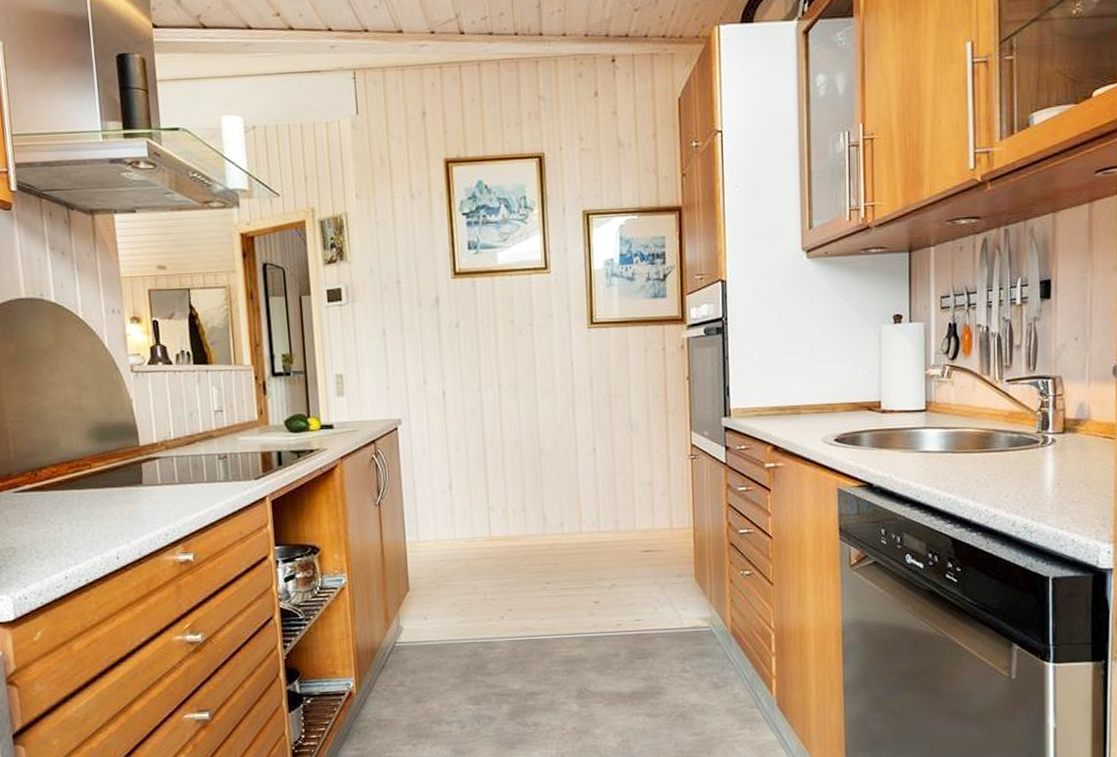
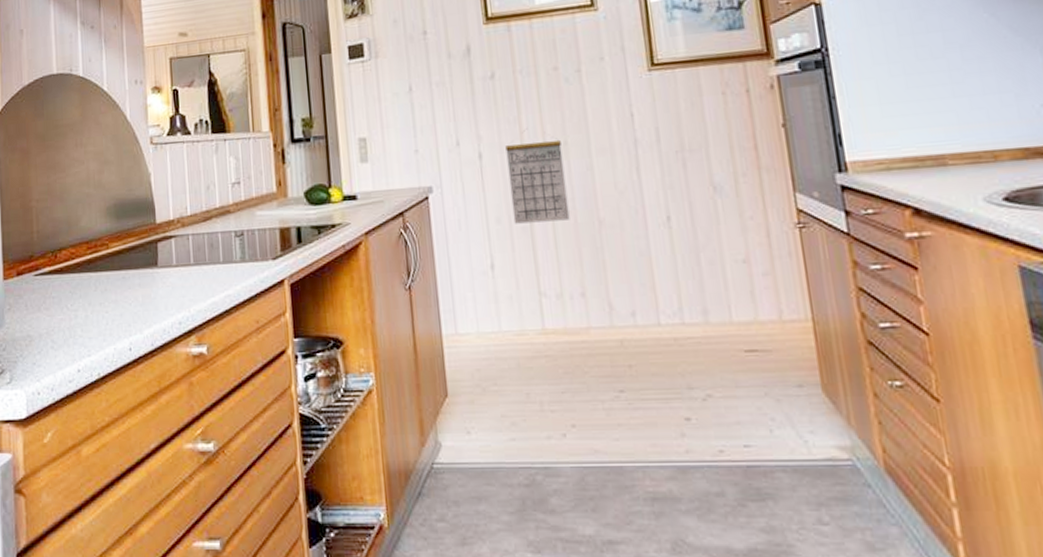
calendar: none [466,373,516,452] -> present [505,130,570,224]

